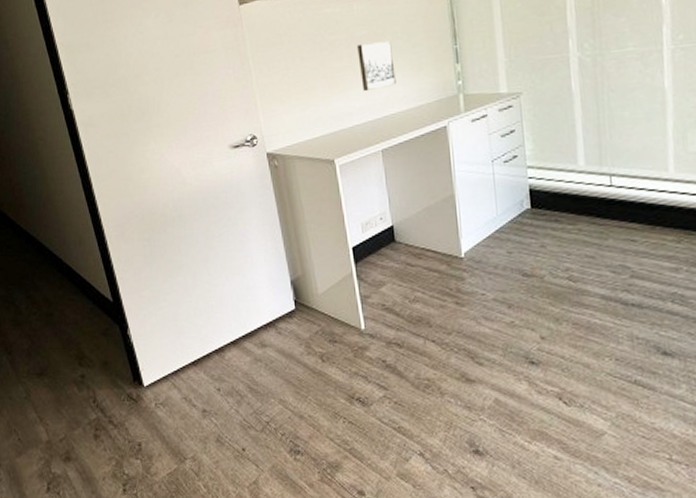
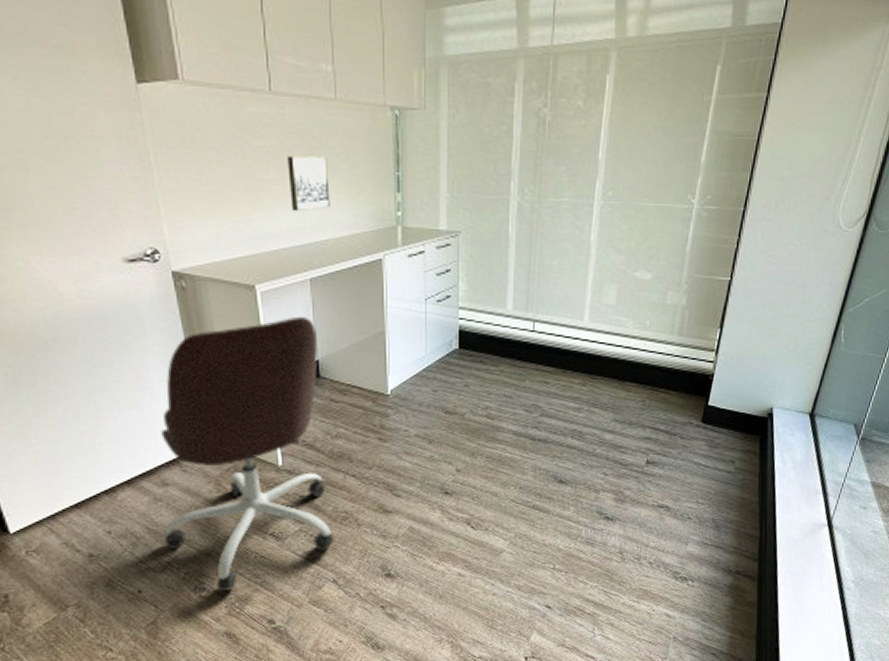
office chair: none [260,184,419,456] -> present [161,316,335,591]

